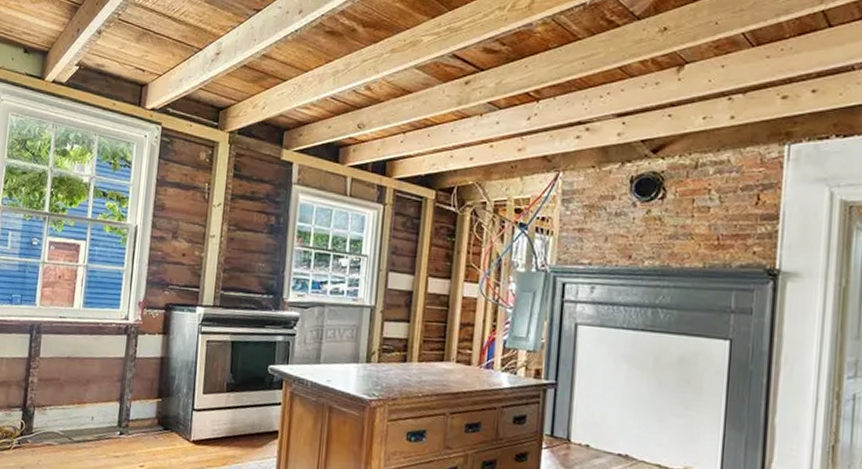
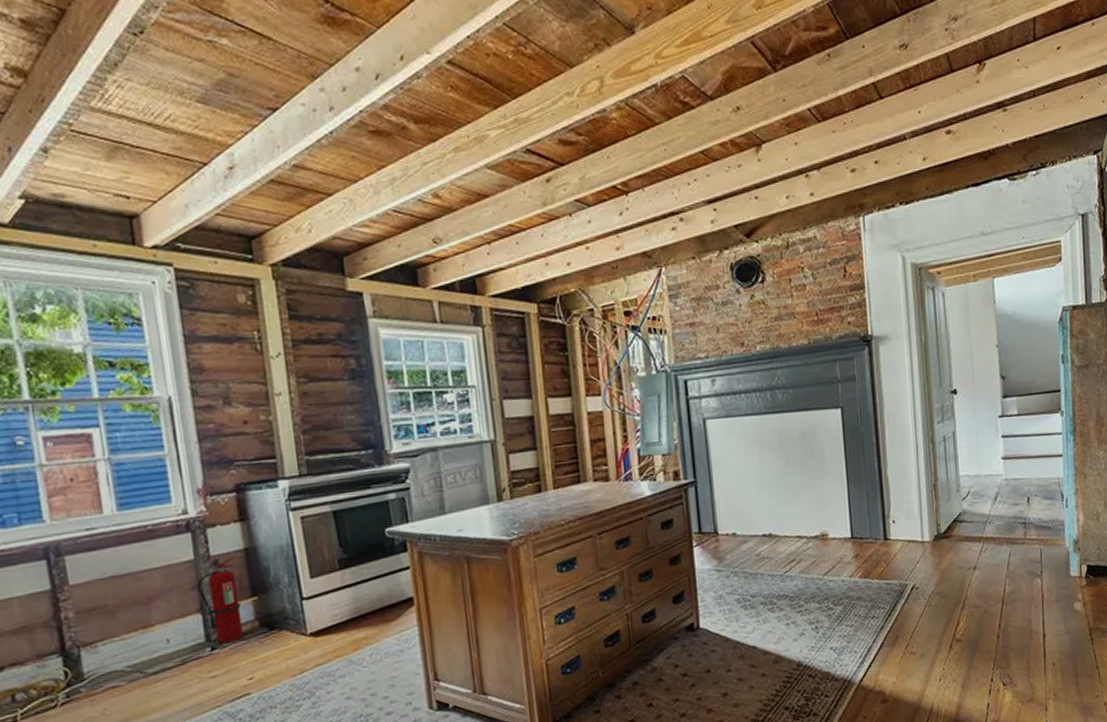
fire extinguisher: none [122,360,155,432] -> present [197,555,244,644]

